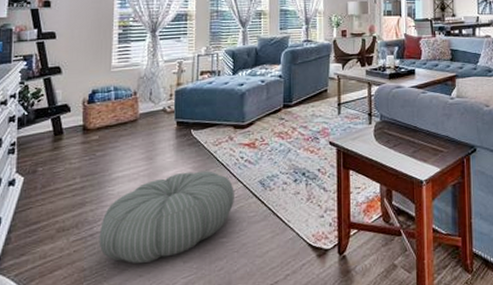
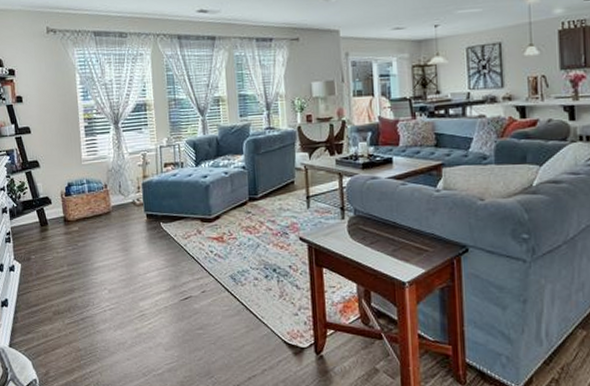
pouf: present [98,171,234,264] -> none [88,263,208,349]

